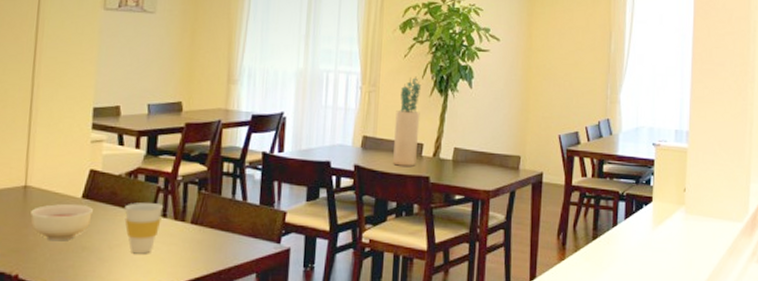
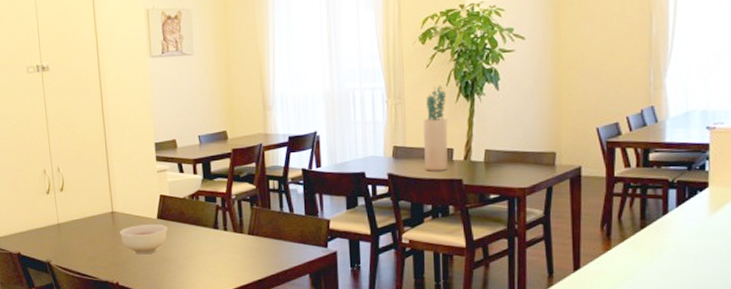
cup: present [124,203,164,254] -> none [192,219,224,262]

